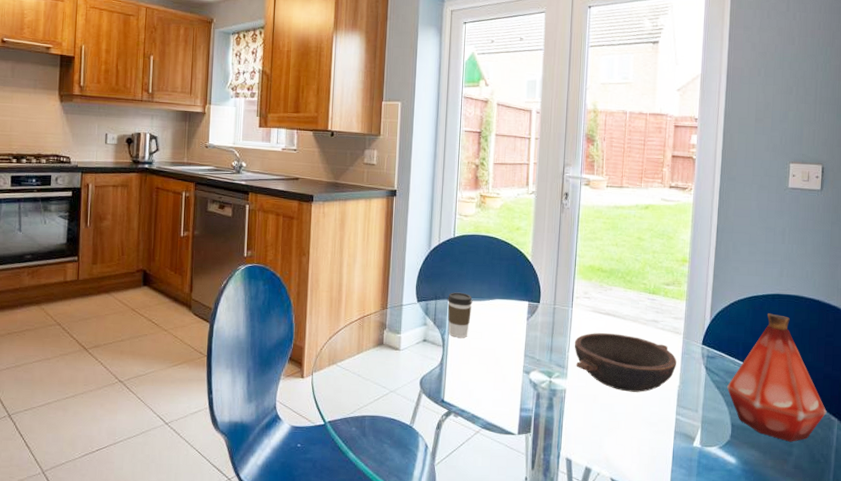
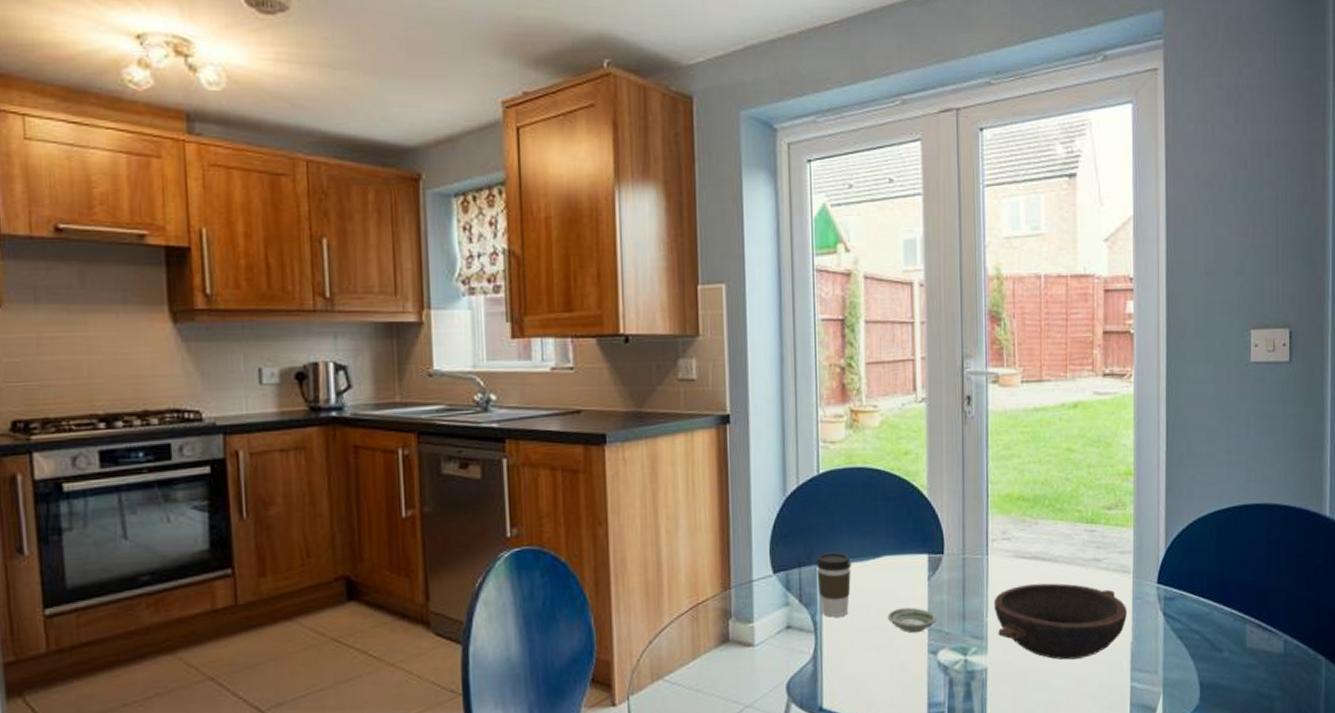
saucer: none [495,337,531,357] -> present [887,607,937,633]
bottle: present [726,313,827,442] -> none [1190,531,1312,695]

